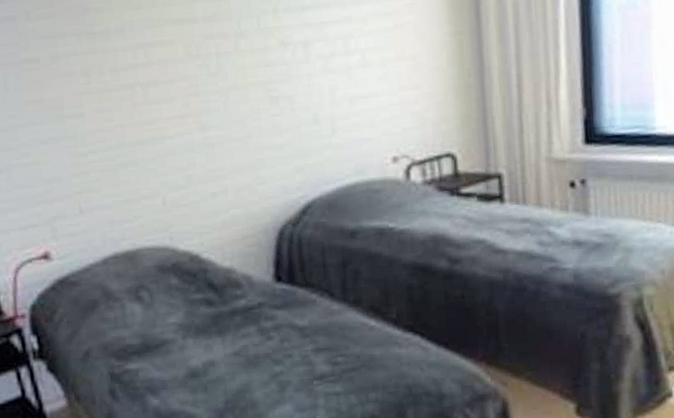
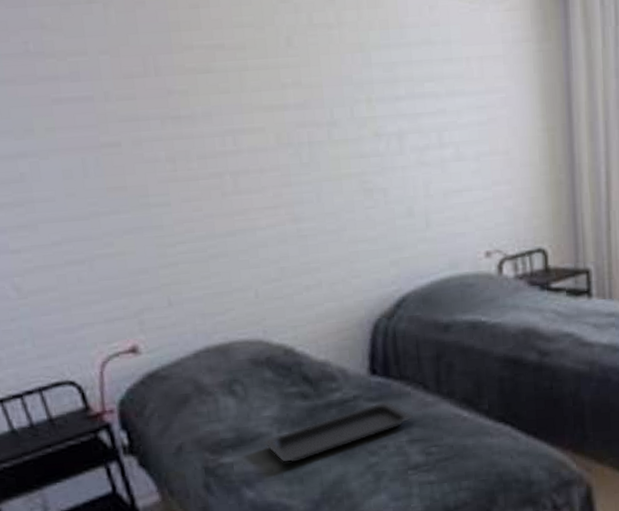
serving tray: none [169,308,320,371] -> present [264,401,414,463]

